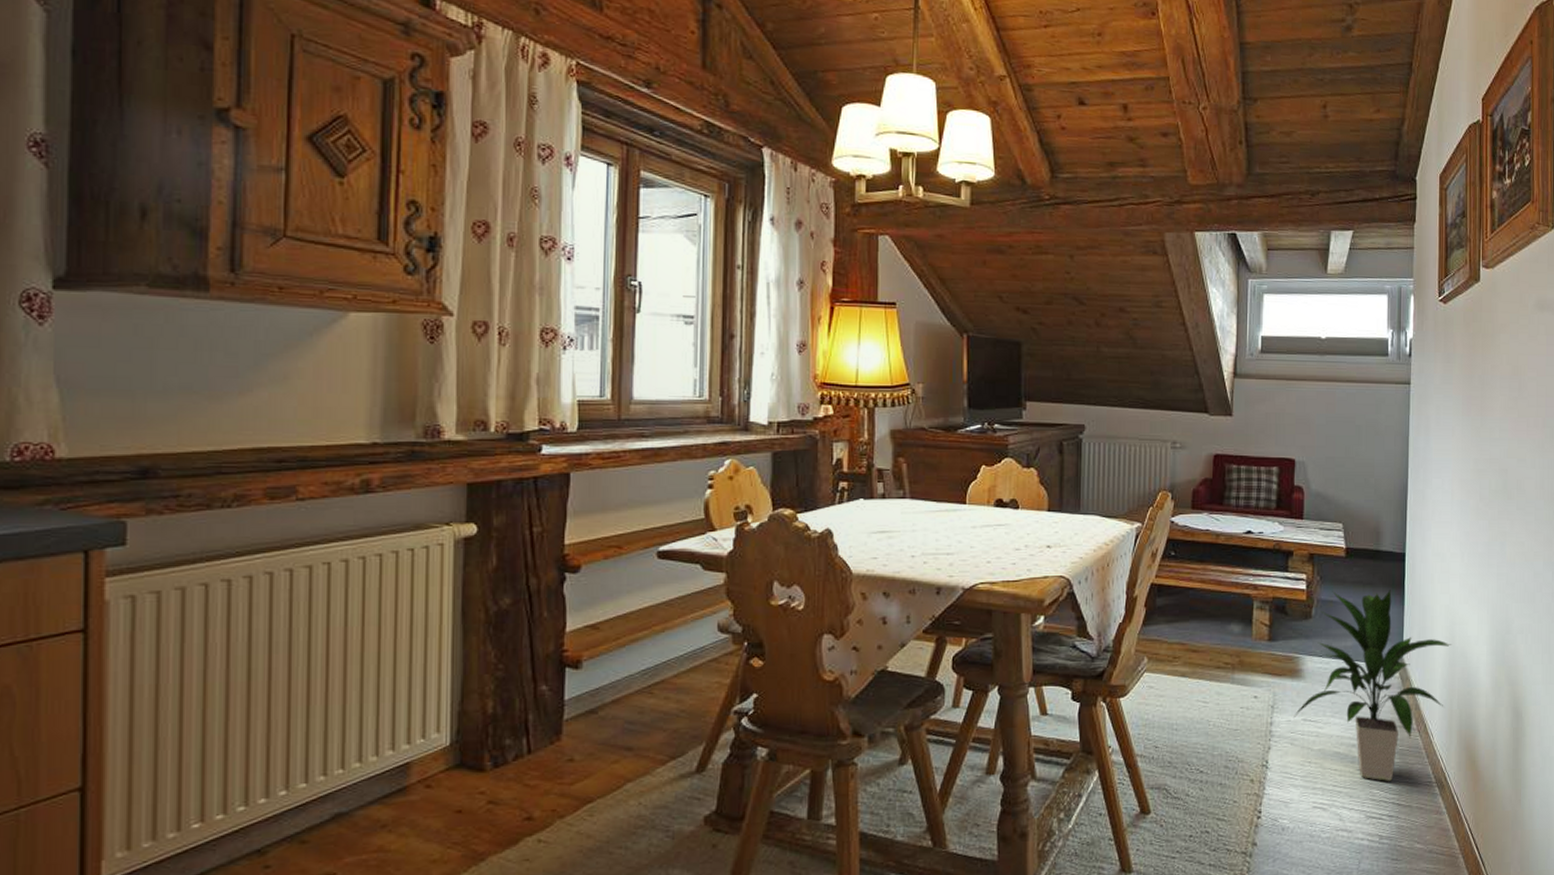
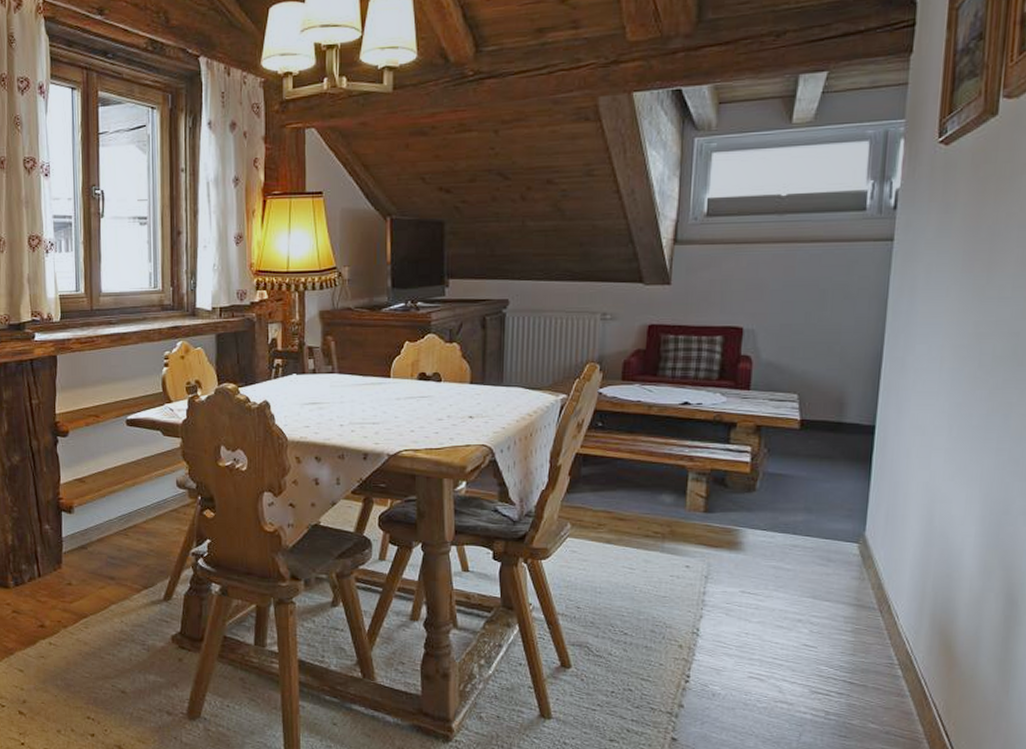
indoor plant: present [1294,590,1451,781] -> none [730,464,928,659]

